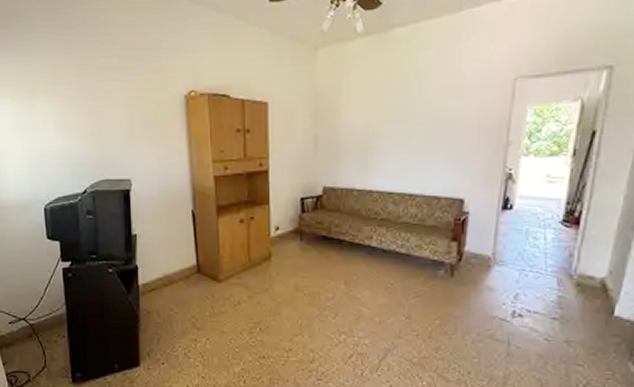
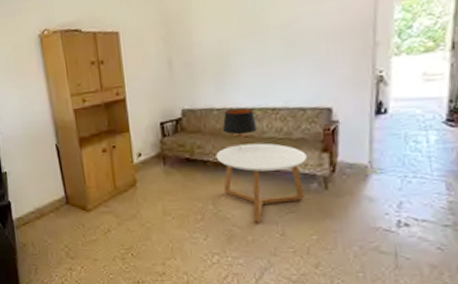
coffee table: none [352,227,437,305] -> present [216,143,307,223]
table lamp: none [360,191,394,231] -> present [222,107,257,149]

